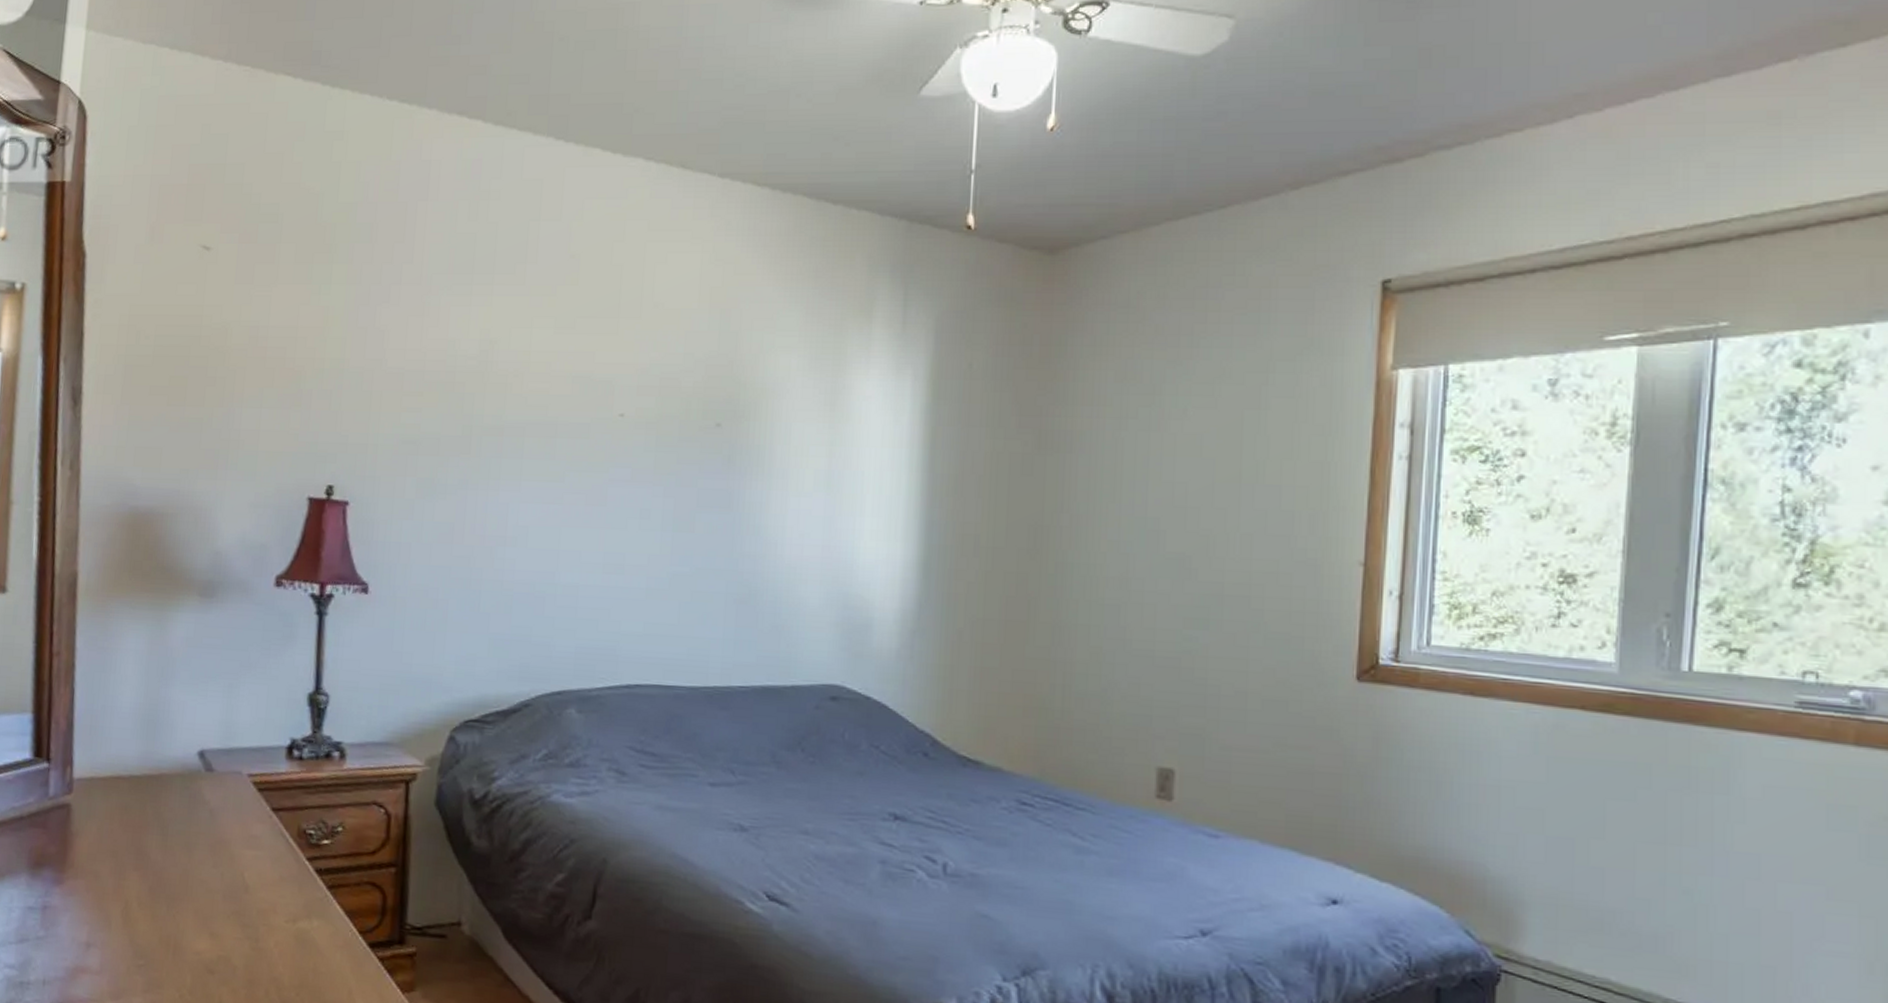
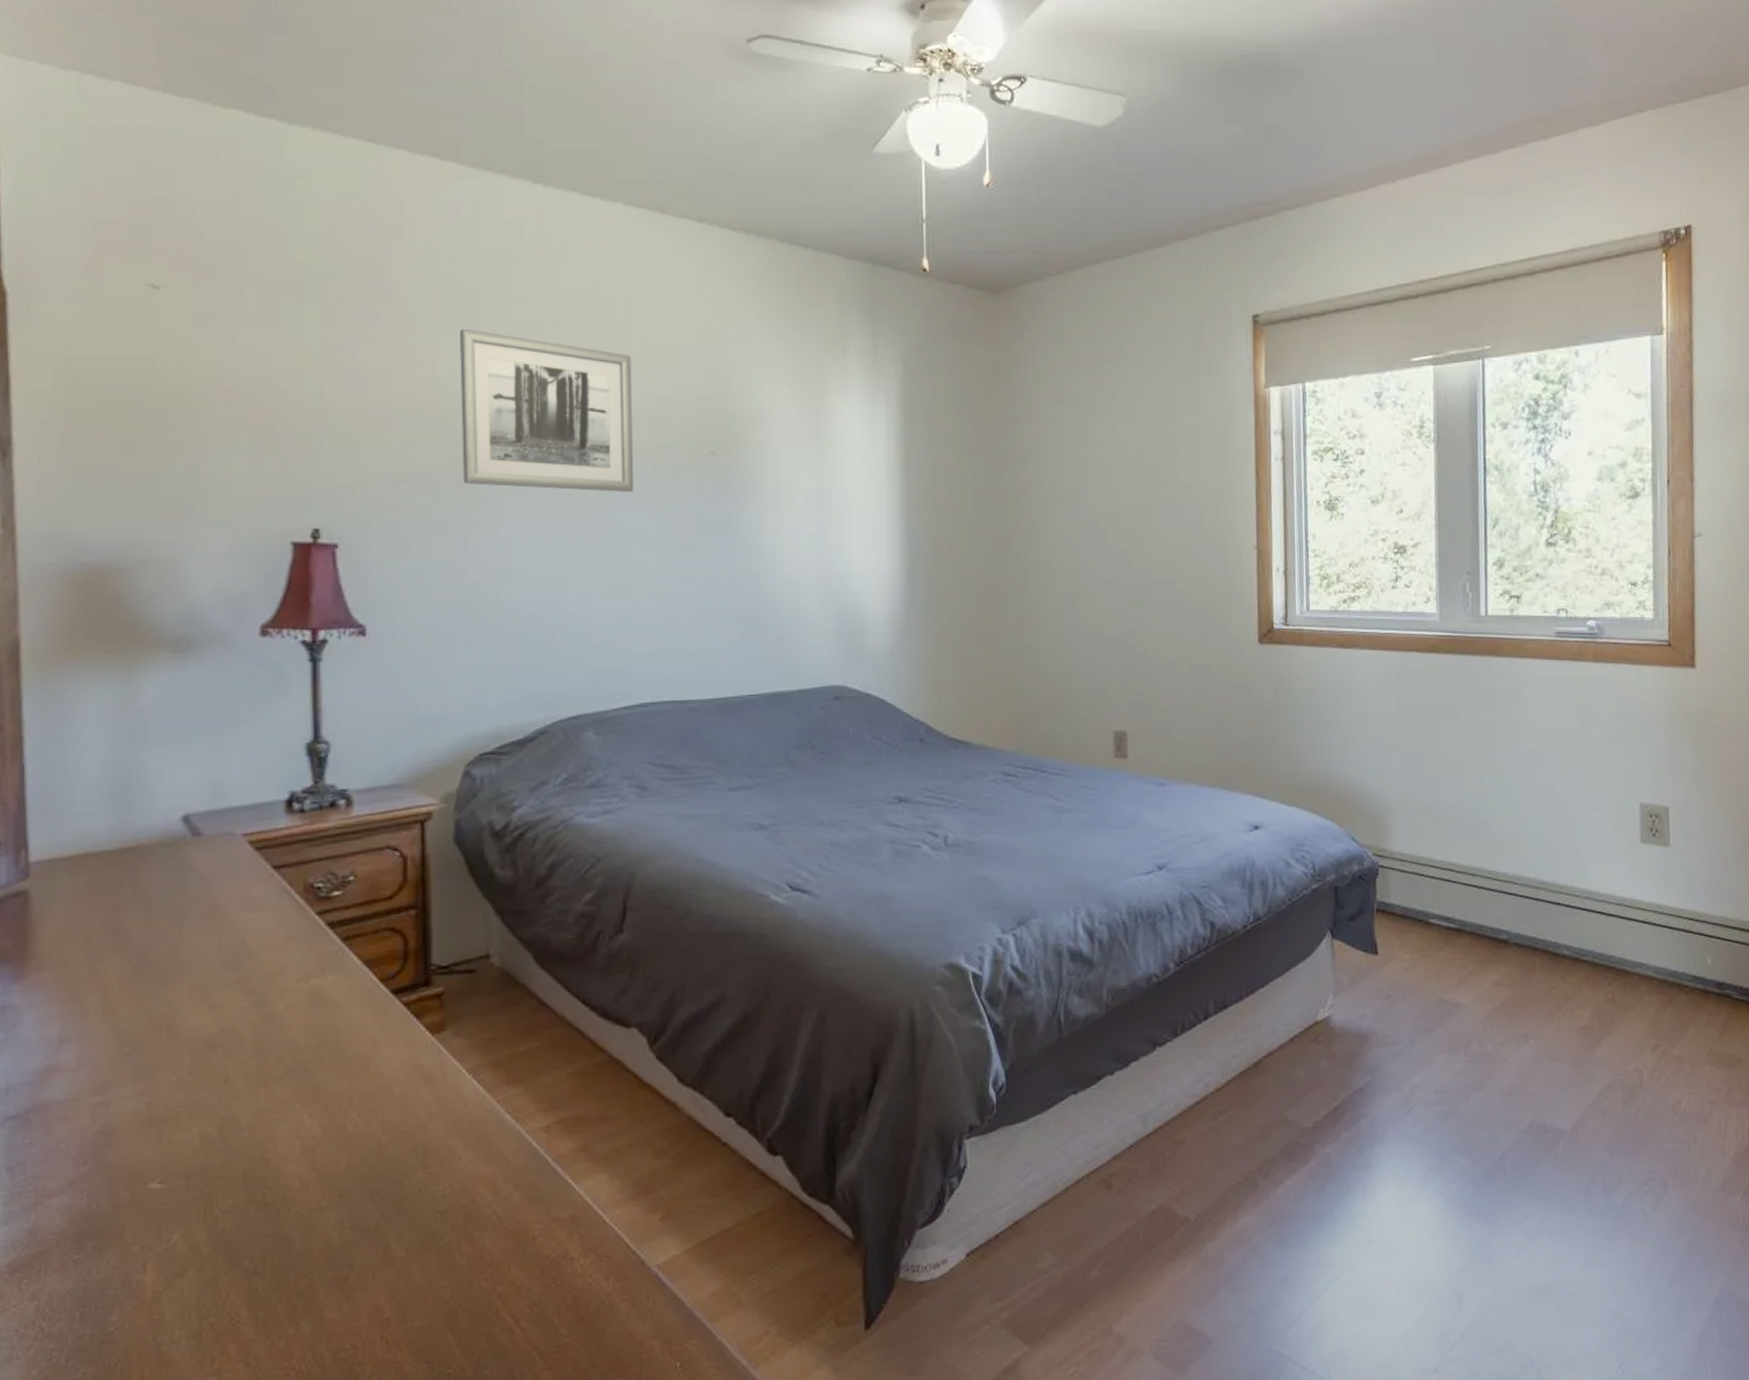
wall art: none [467,289,641,463] -> present [459,328,634,492]

